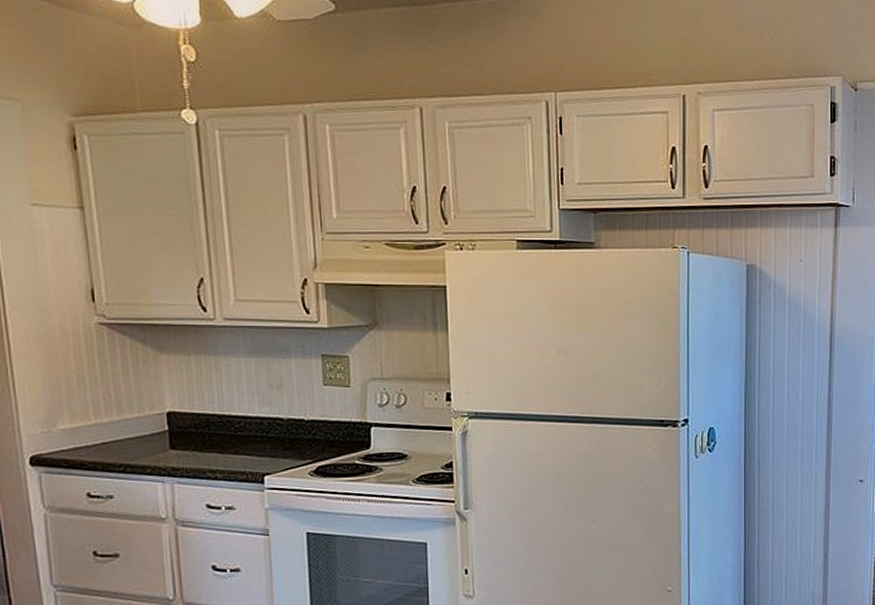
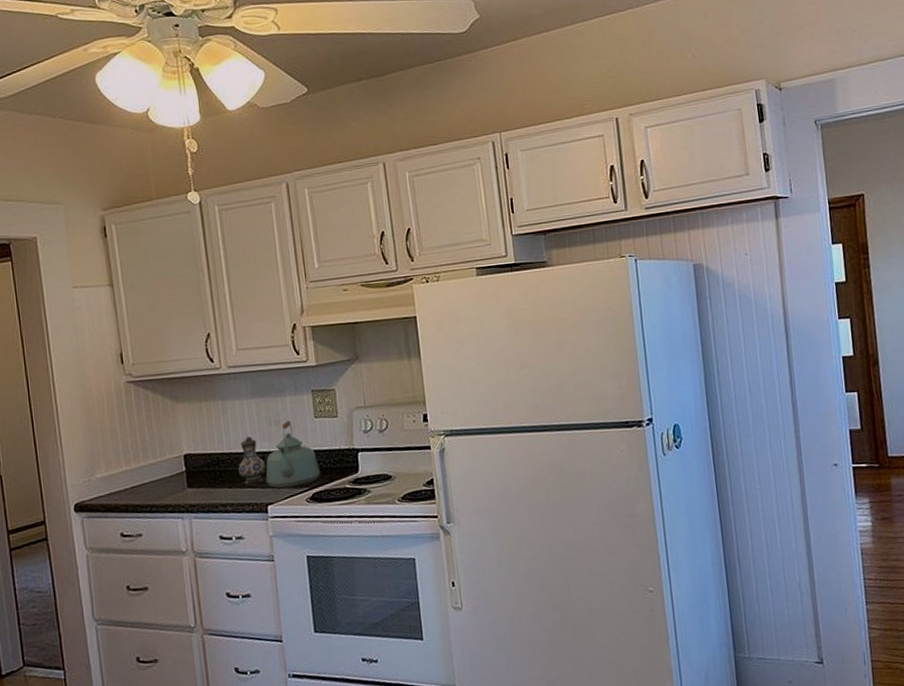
lidded jug: none [231,398,264,452] -> present [238,435,266,485]
kettle: none [263,385,328,459] -> present [265,420,321,489]

